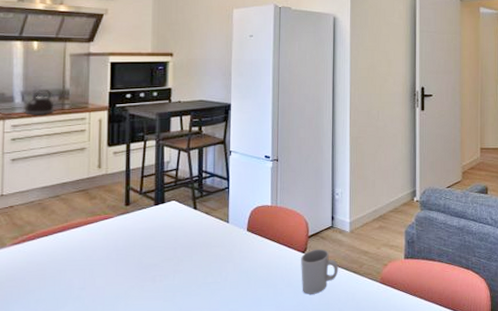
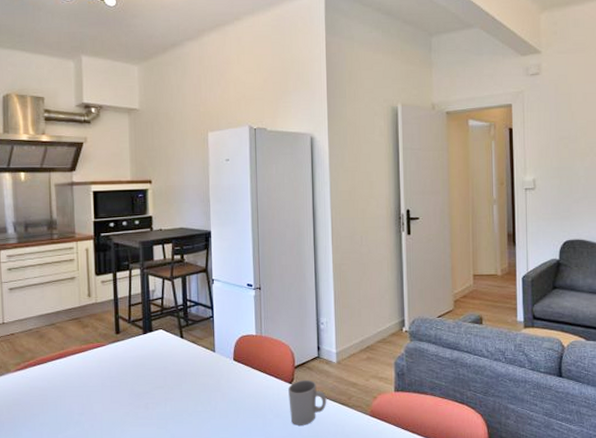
kettle: present [24,89,54,116] -> none [17,219,44,247]

